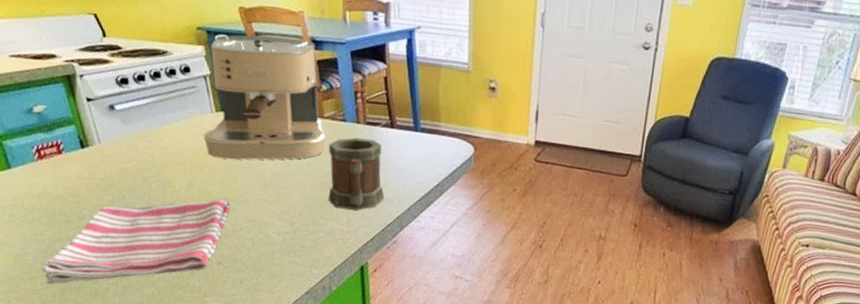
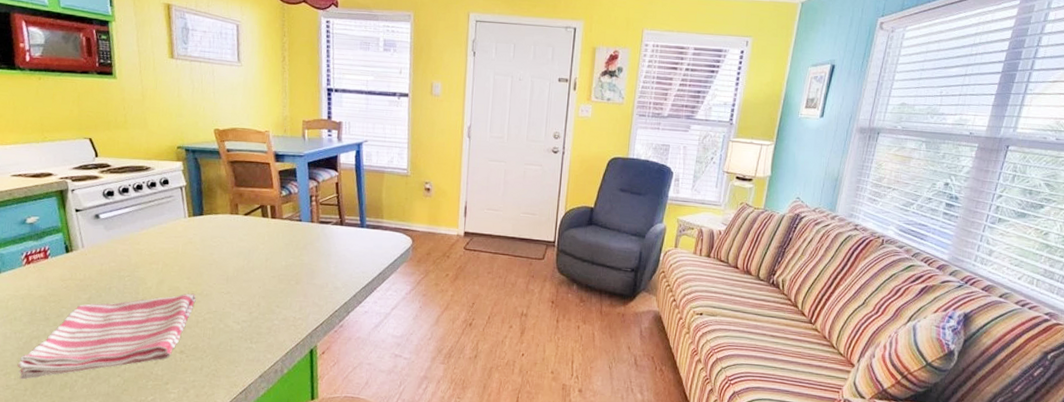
coffee maker: present [203,34,326,160] -> none [175,151,284,258]
mug: present [328,137,385,210] -> none [283,235,334,299]

